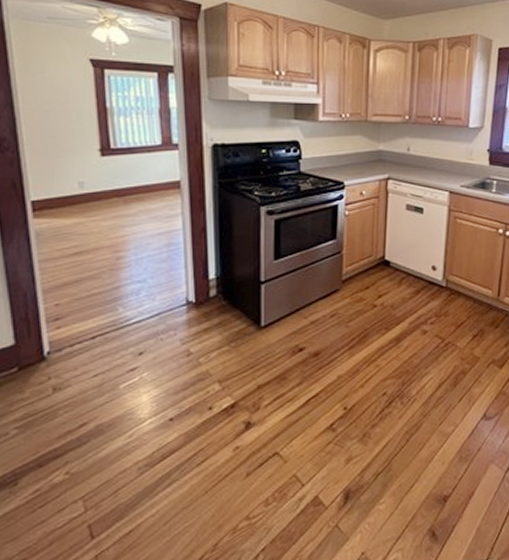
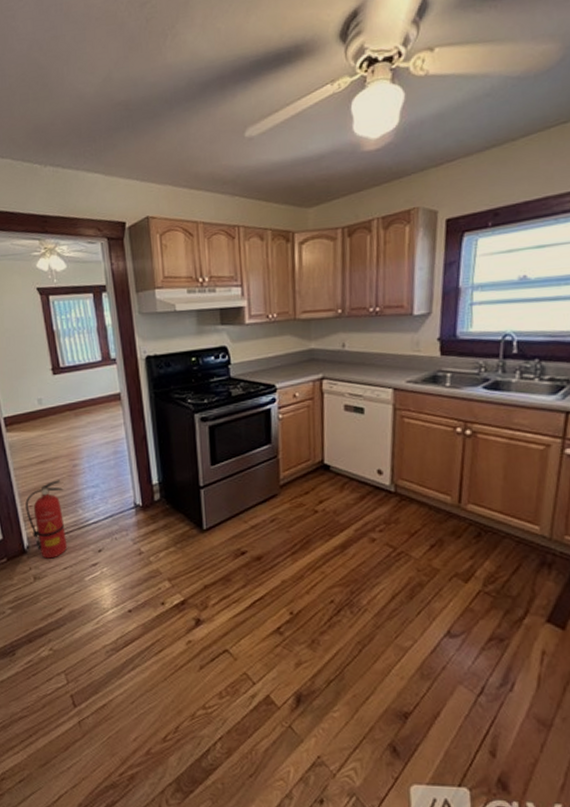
fire extinguisher: none [50,274,102,366] -> present [25,480,68,559]

